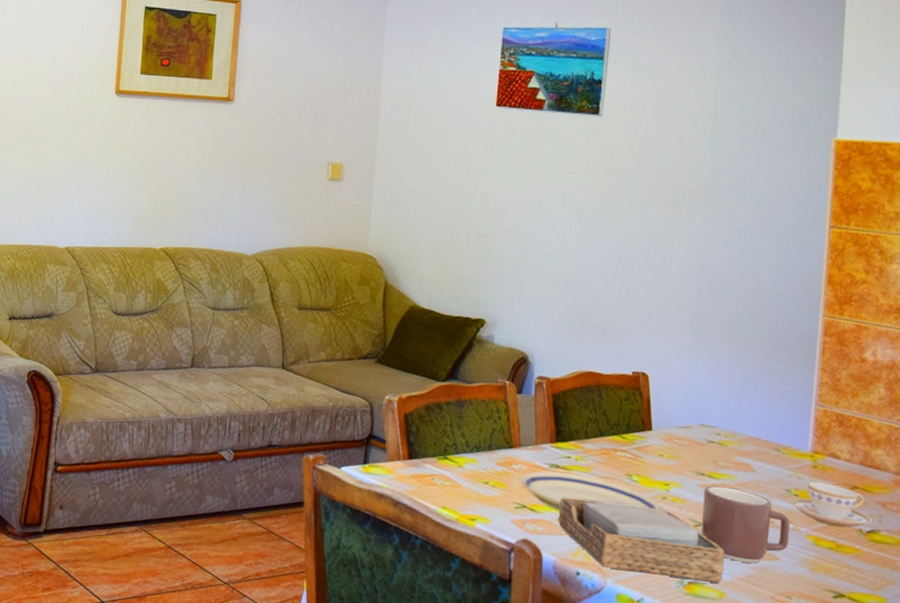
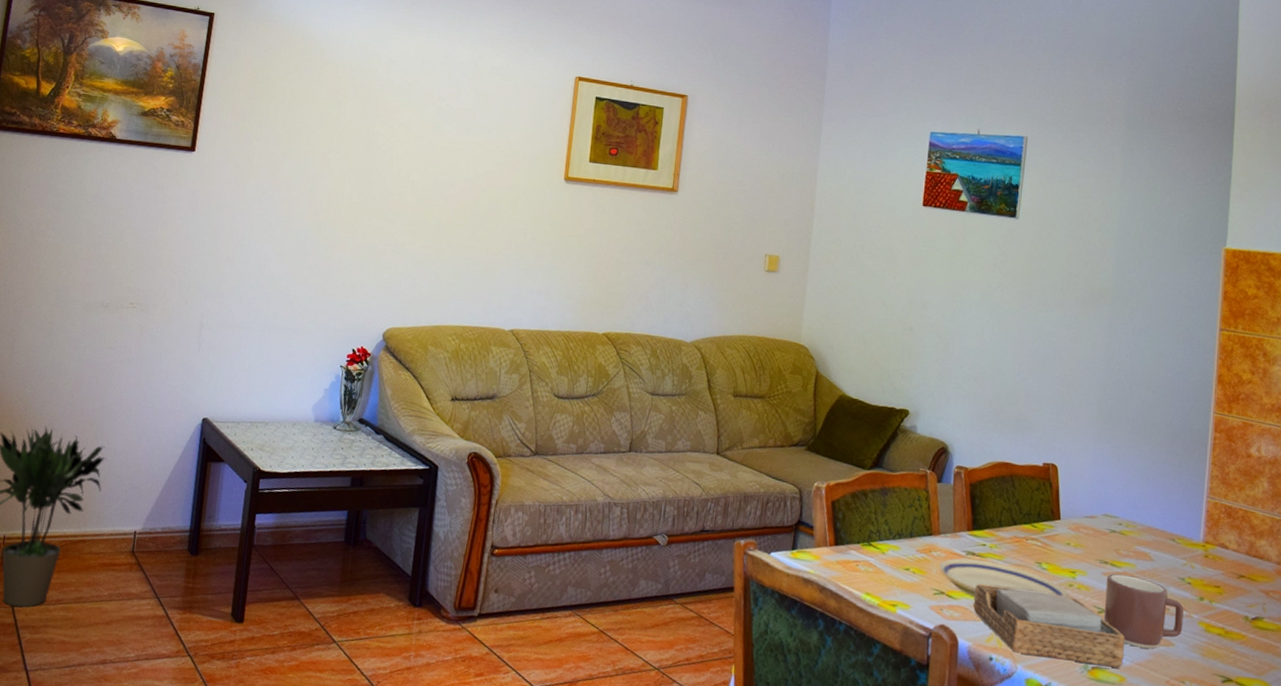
teacup: present [790,481,873,528] -> none [1184,570,1257,615]

